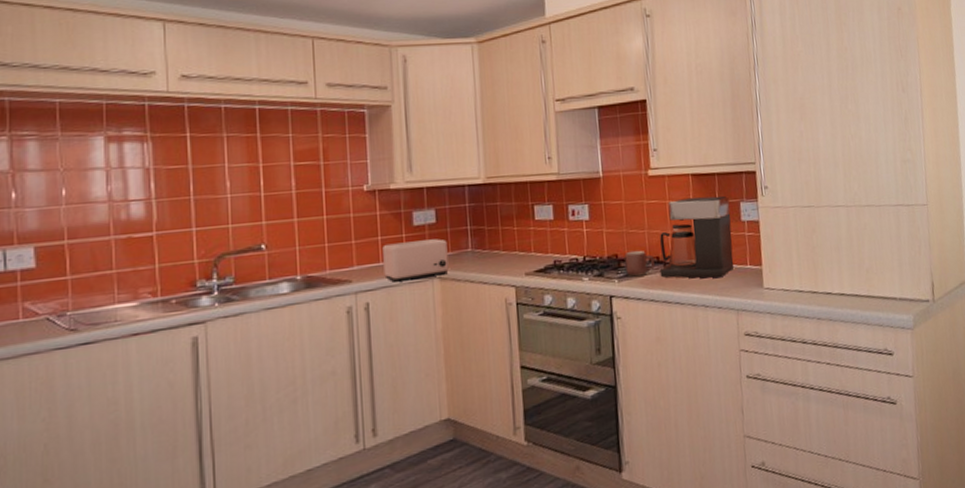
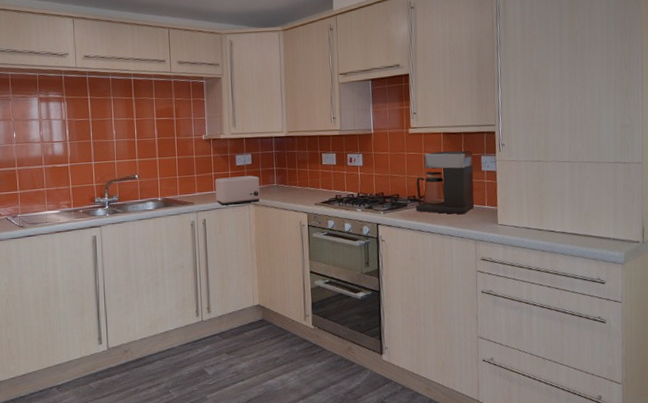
mug: present [624,250,655,277] -> none [389,190,412,210]

